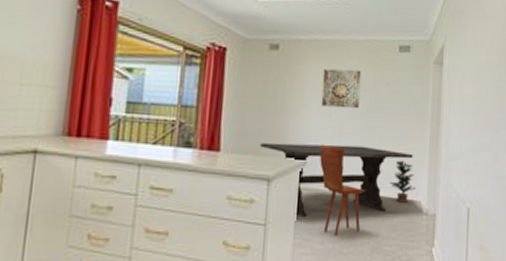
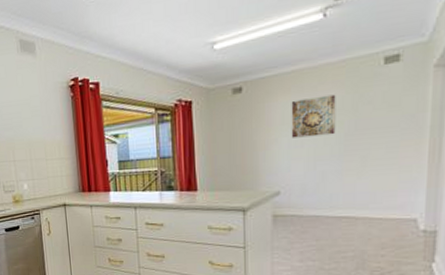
dining table: present [260,142,413,218] -> none [232,170,405,240]
dining chair: present [320,144,366,236] -> none [294,173,347,255]
potted plant: present [390,160,415,203] -> none [376,179,409,222]

